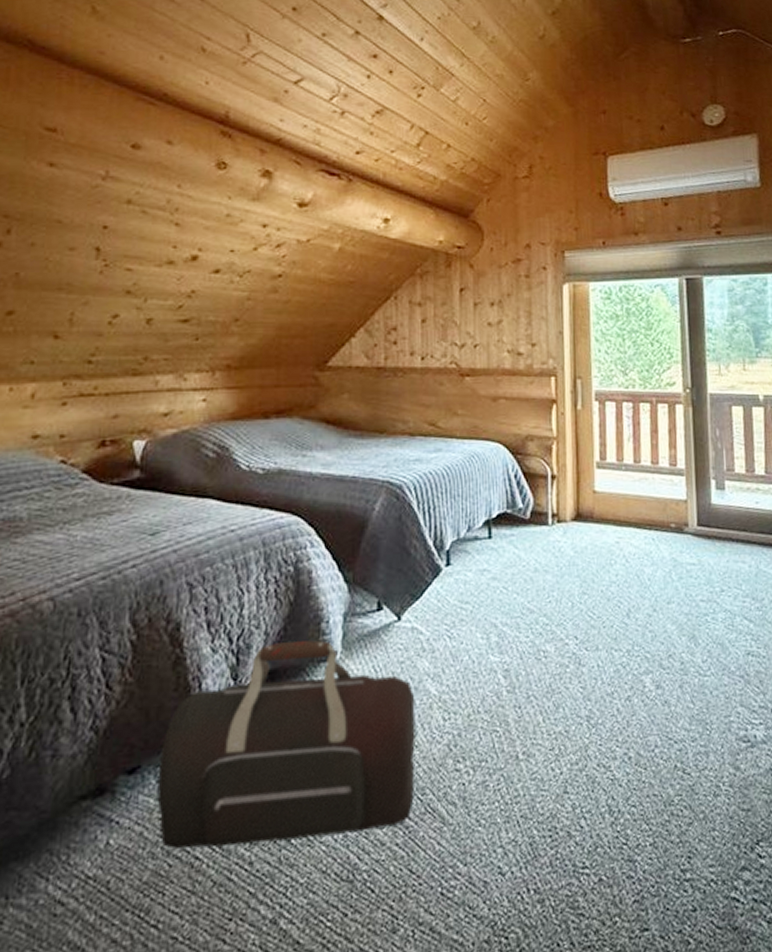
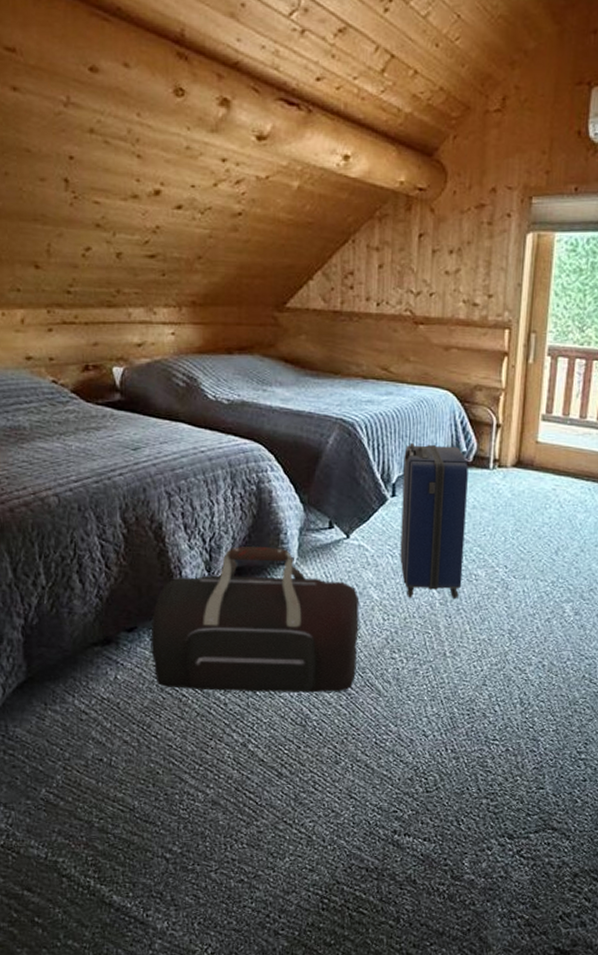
suitcase: none [457,501,530,689] -> present [400,442,468,600]

